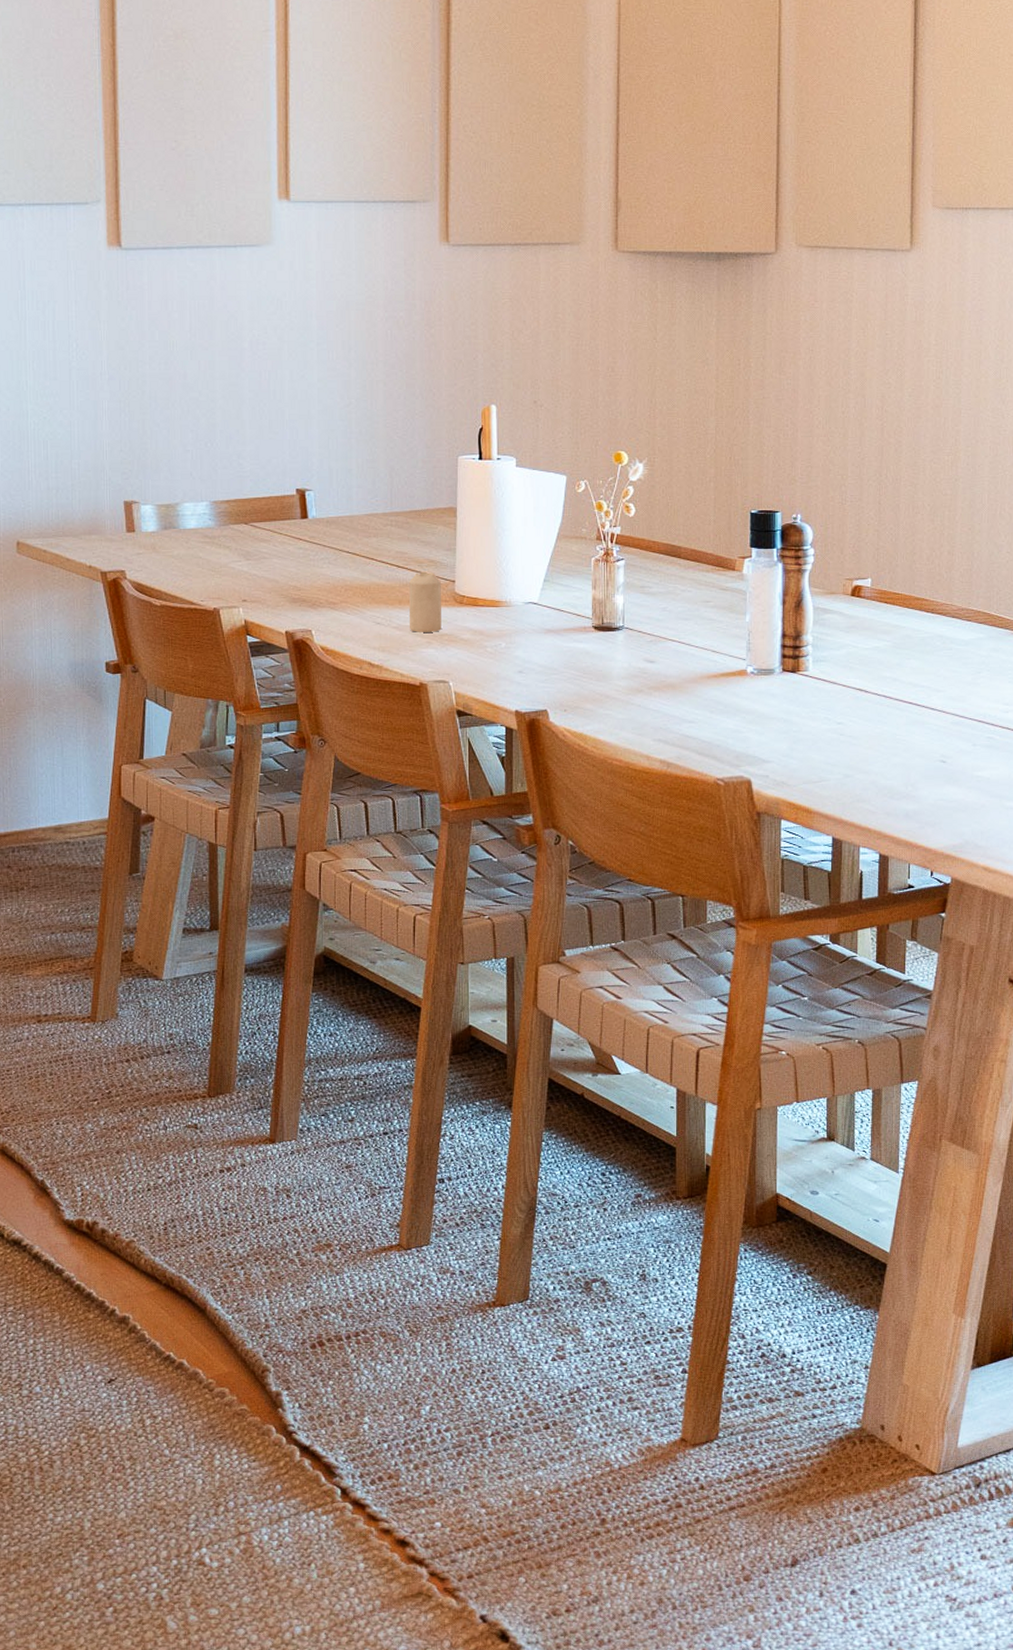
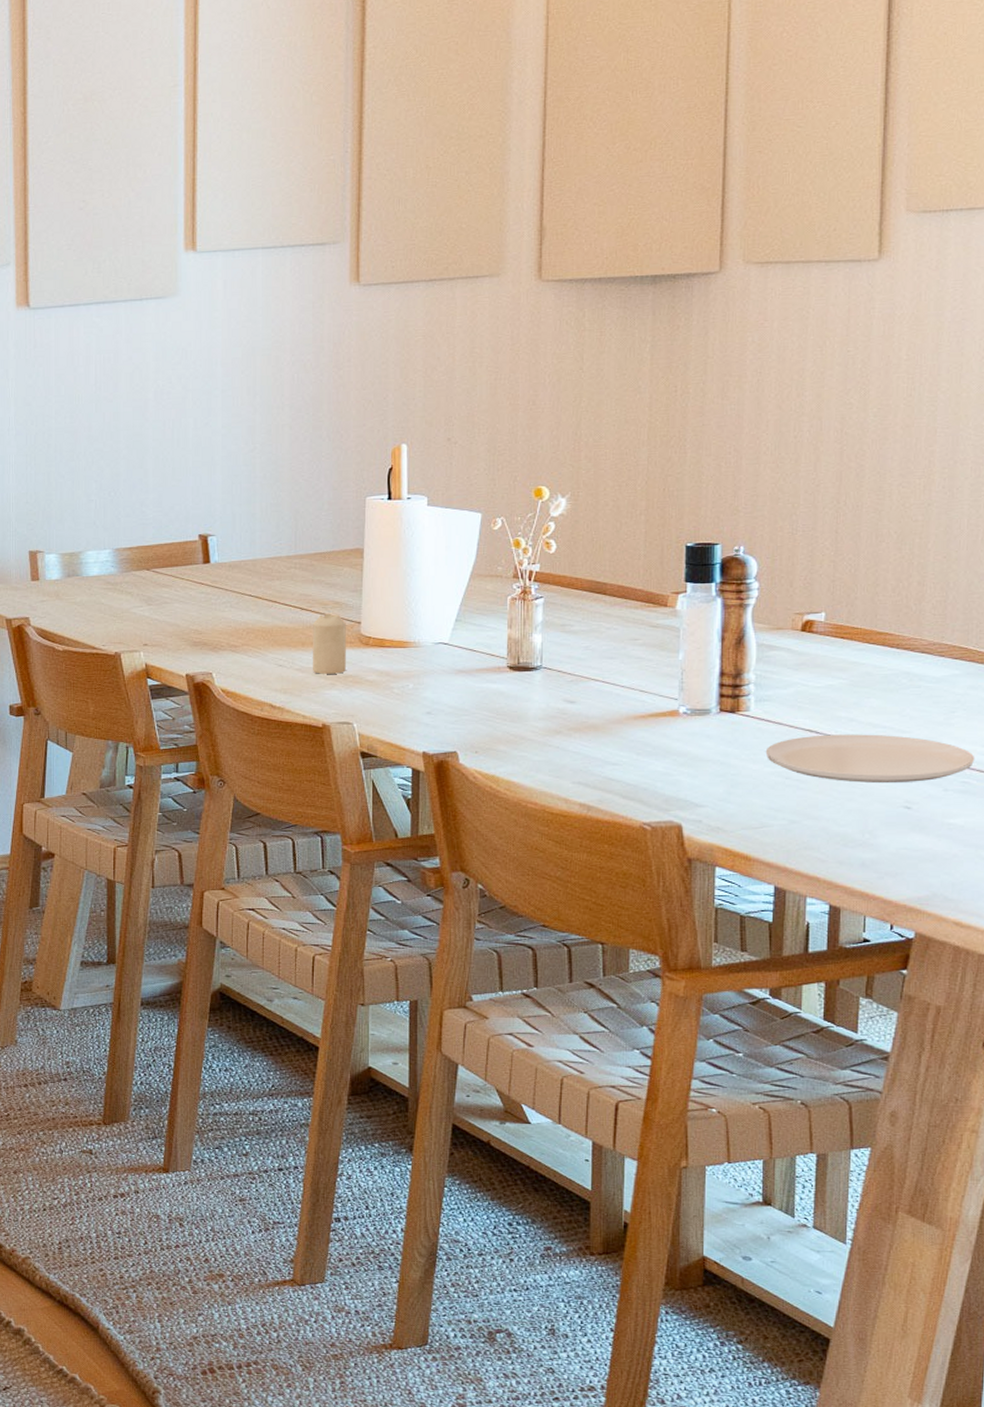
plate: none [822,693,998,738] -> present [765,734,975,783]

